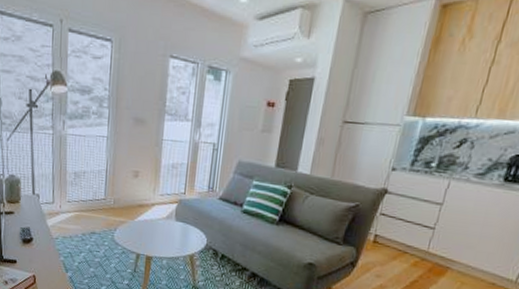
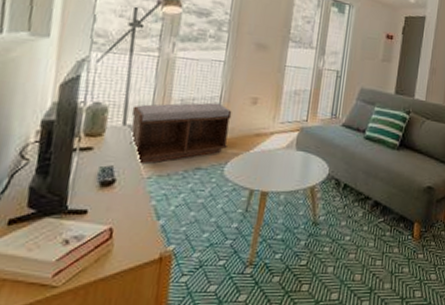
bench: none [38,175,117,227] -> present [129,102,232,165]

